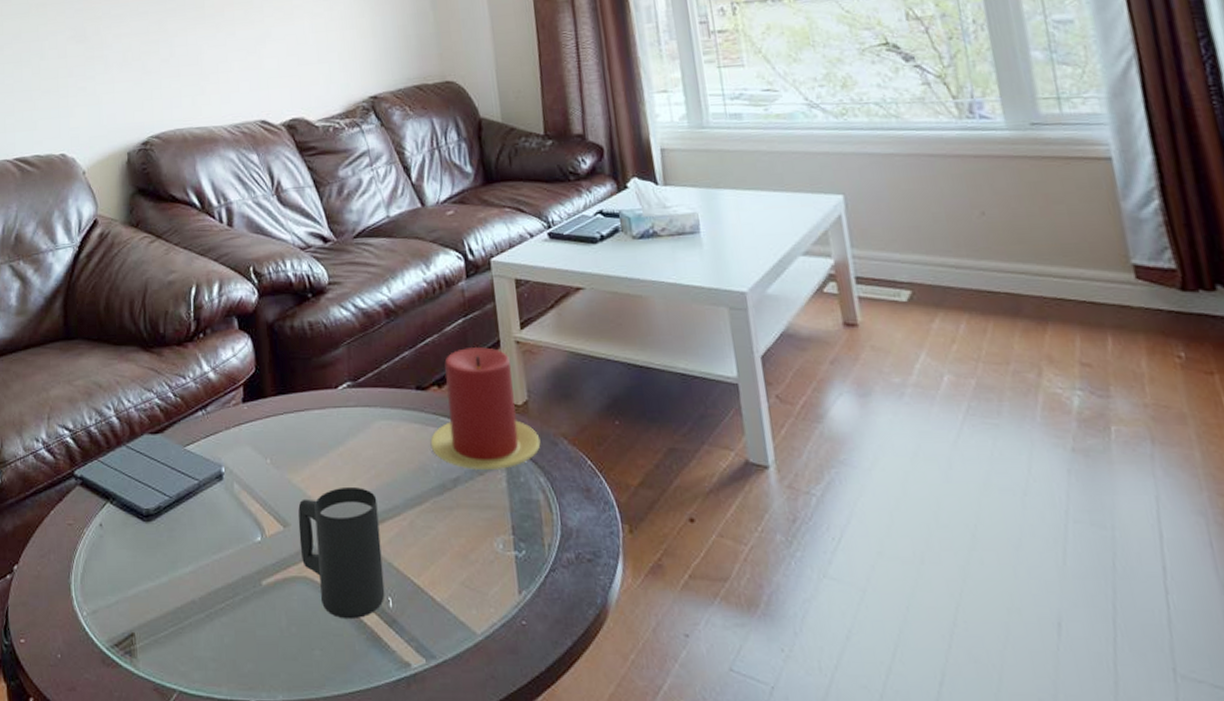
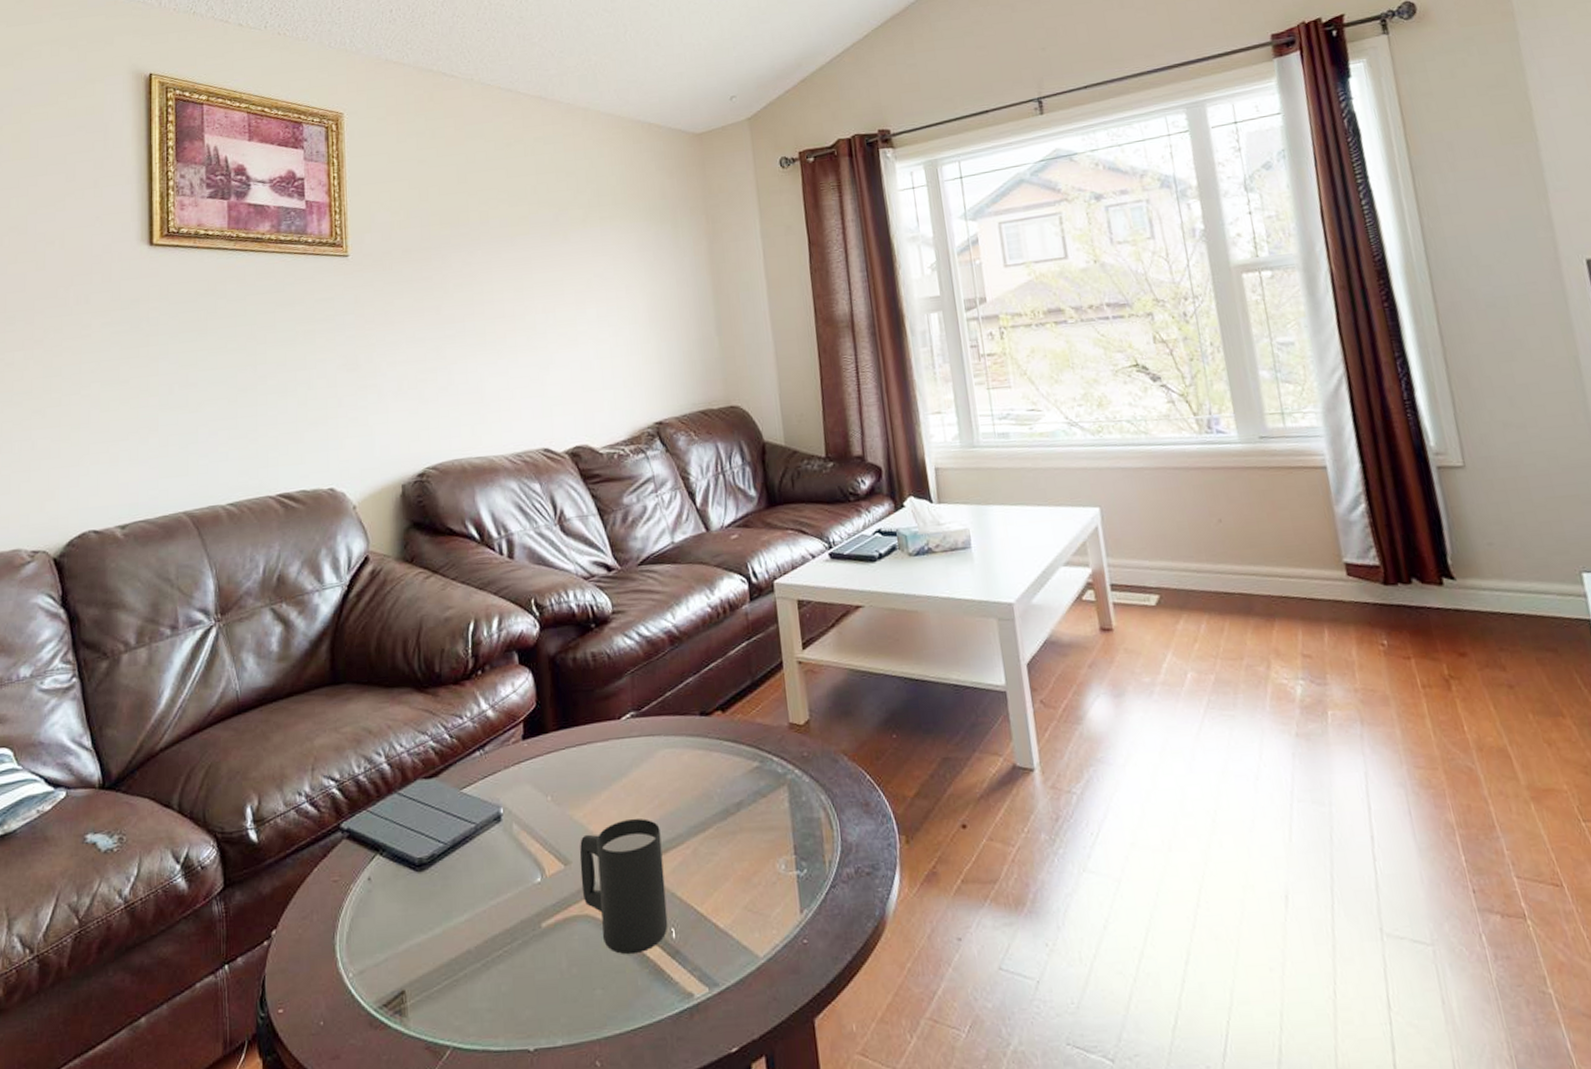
candle: present [430,346,541,470] -> none [714,668,822,792]

